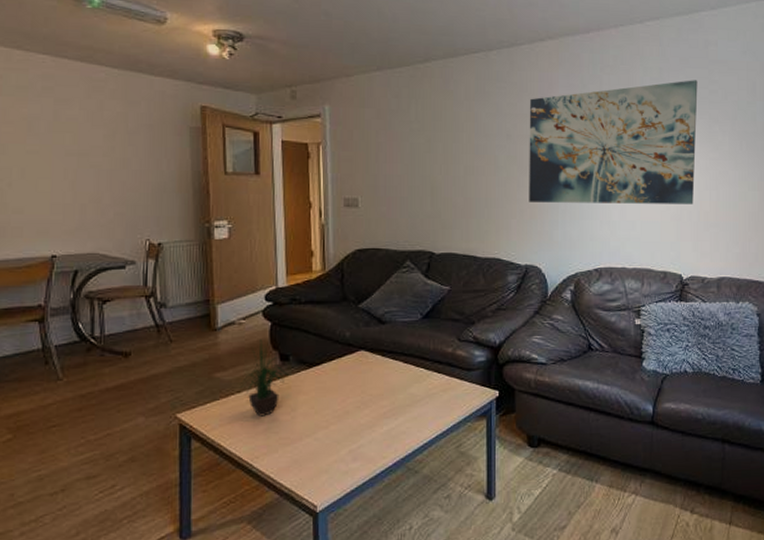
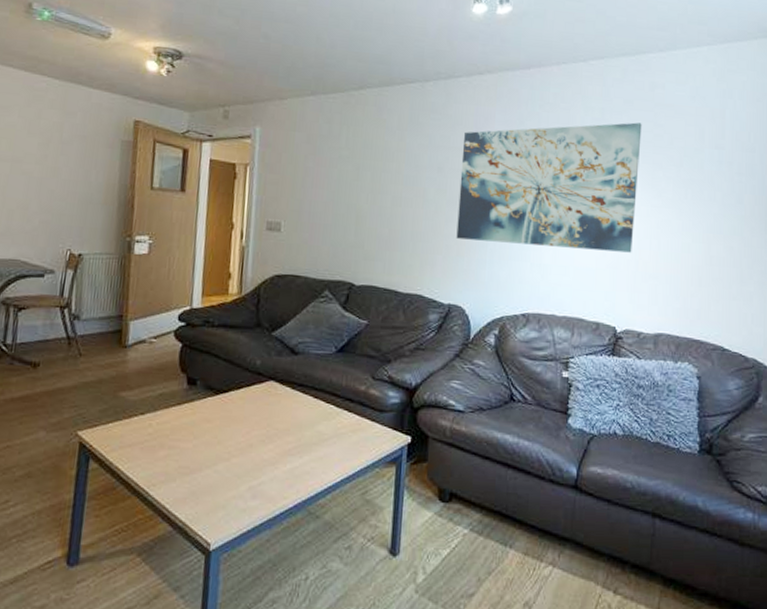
potted plant: present [239,339,289,417] -> none [143,360,195,442]

